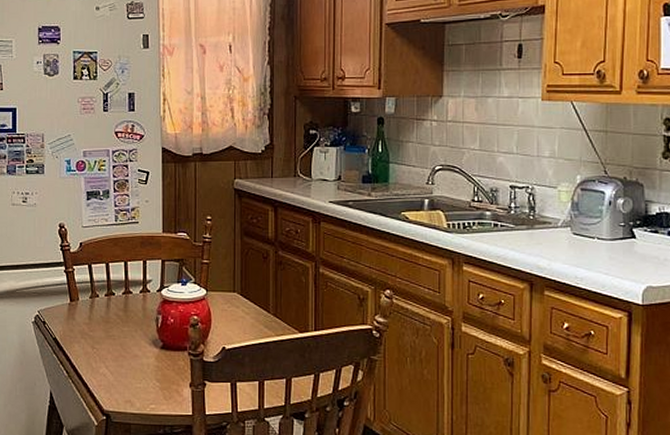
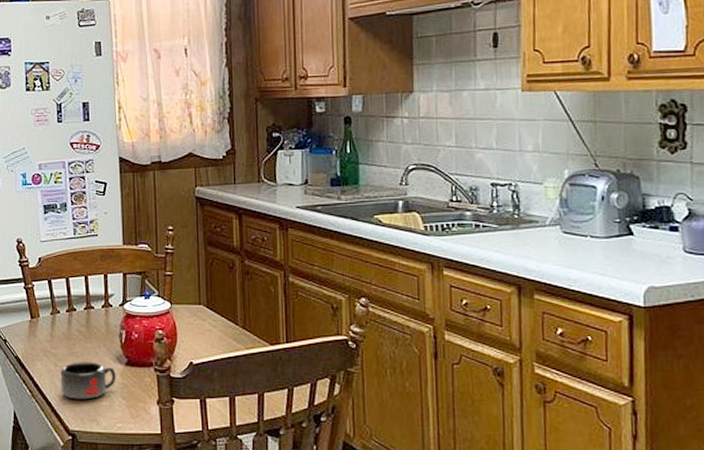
mug: none [97,344,151,381] -> present [60,362,116,400]

